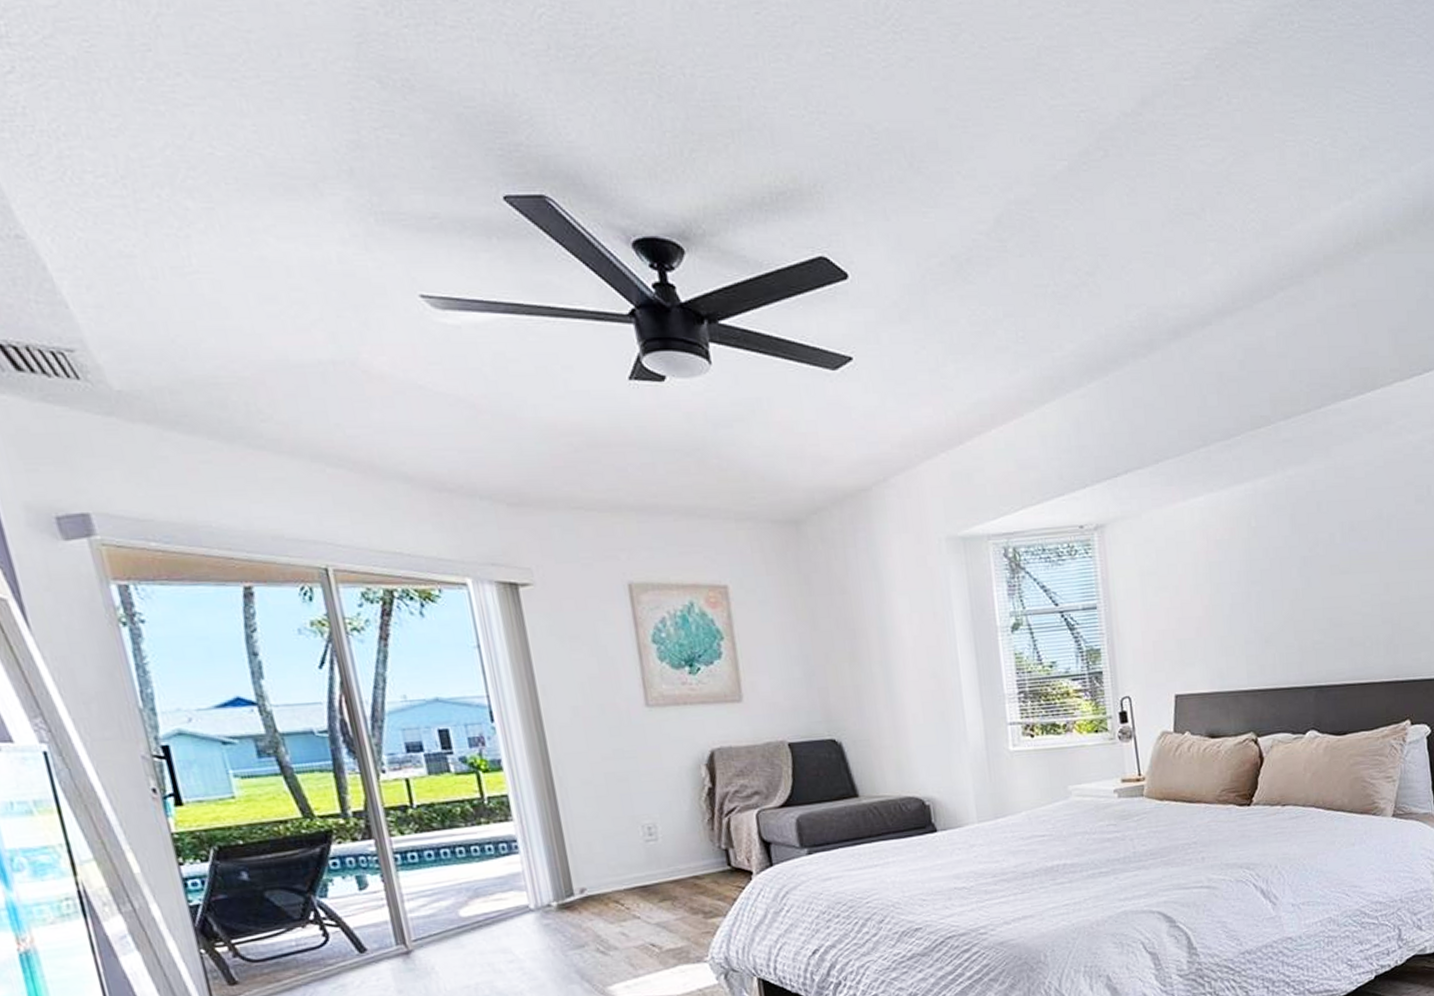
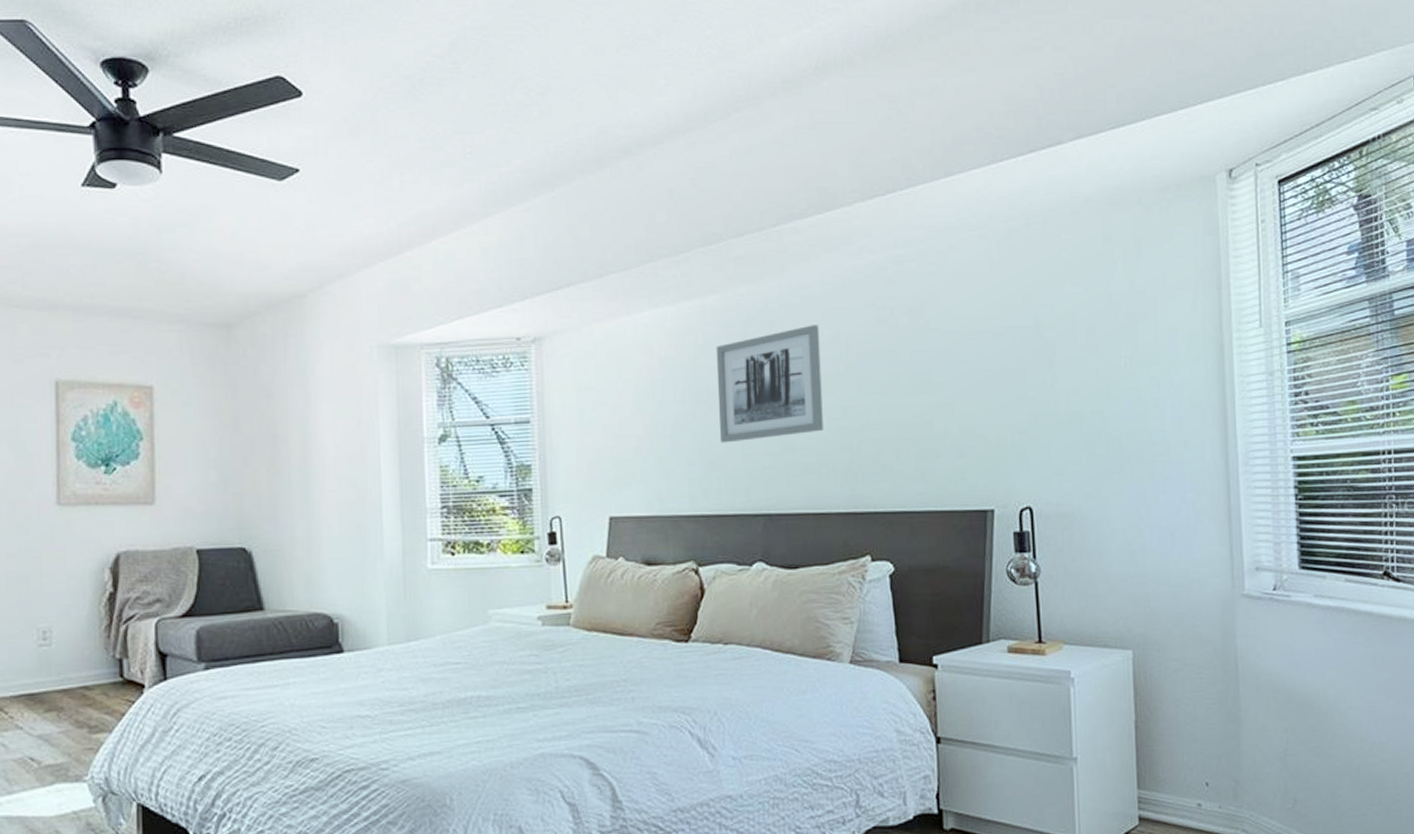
wall art: none [1267,504,1367,622] -> present [716,325,823,443]

